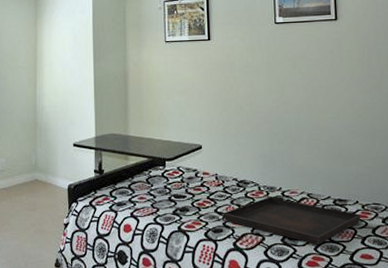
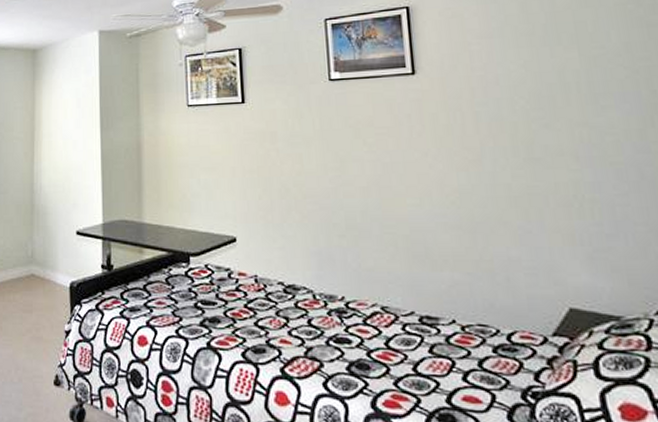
serving tray: present [222,197,361,245] -> none [265,308,460,378]

